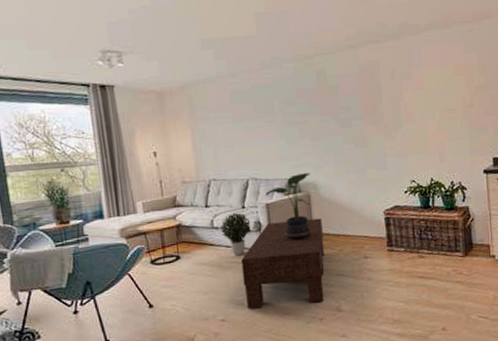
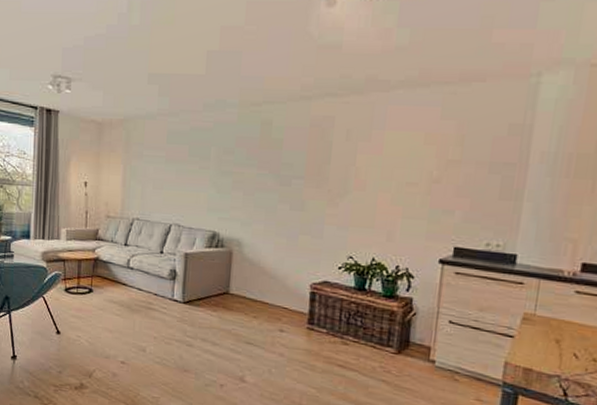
potted plant: present [220,213,252,256] -> none [135,256,167,302]
coffee table: present [241,218,325,308] -> none [149,273,240,367]
potted plant: present [265,173,312,241] -> none [186,227,237,298]

